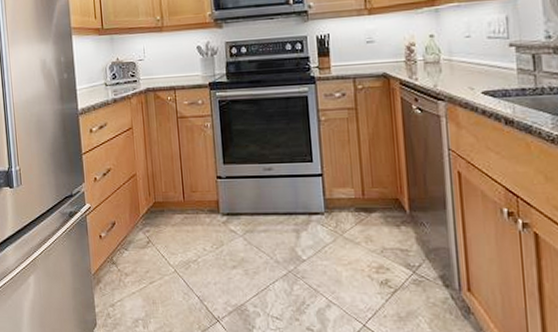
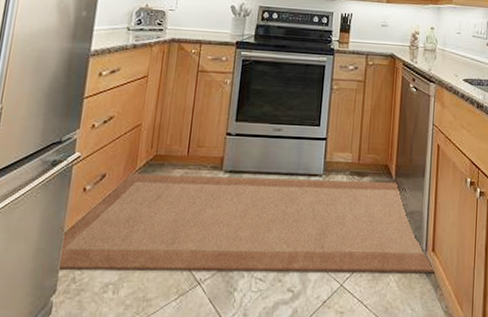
rug: none [93,218,476,316] -> present [59,173,436,274]

